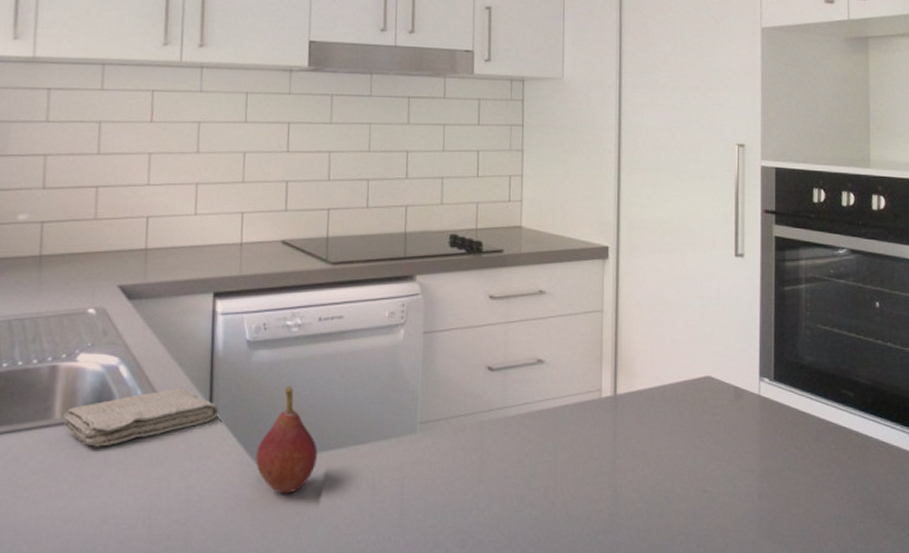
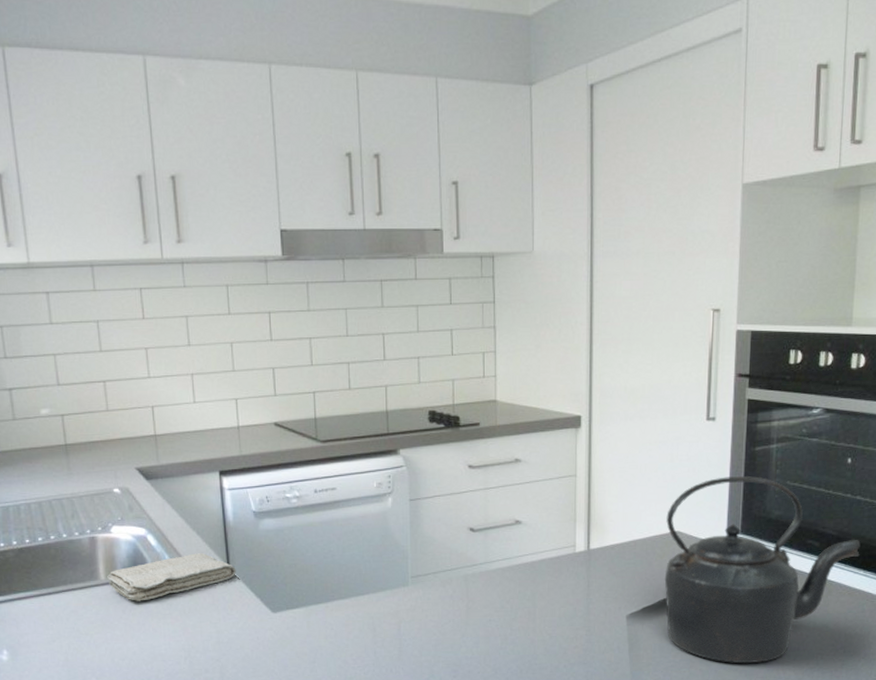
fruit: present [256,385,318,494] -> none [271,548,324,636]
kettle: none [696,317,895,533] -> present [664,476,861,664]

